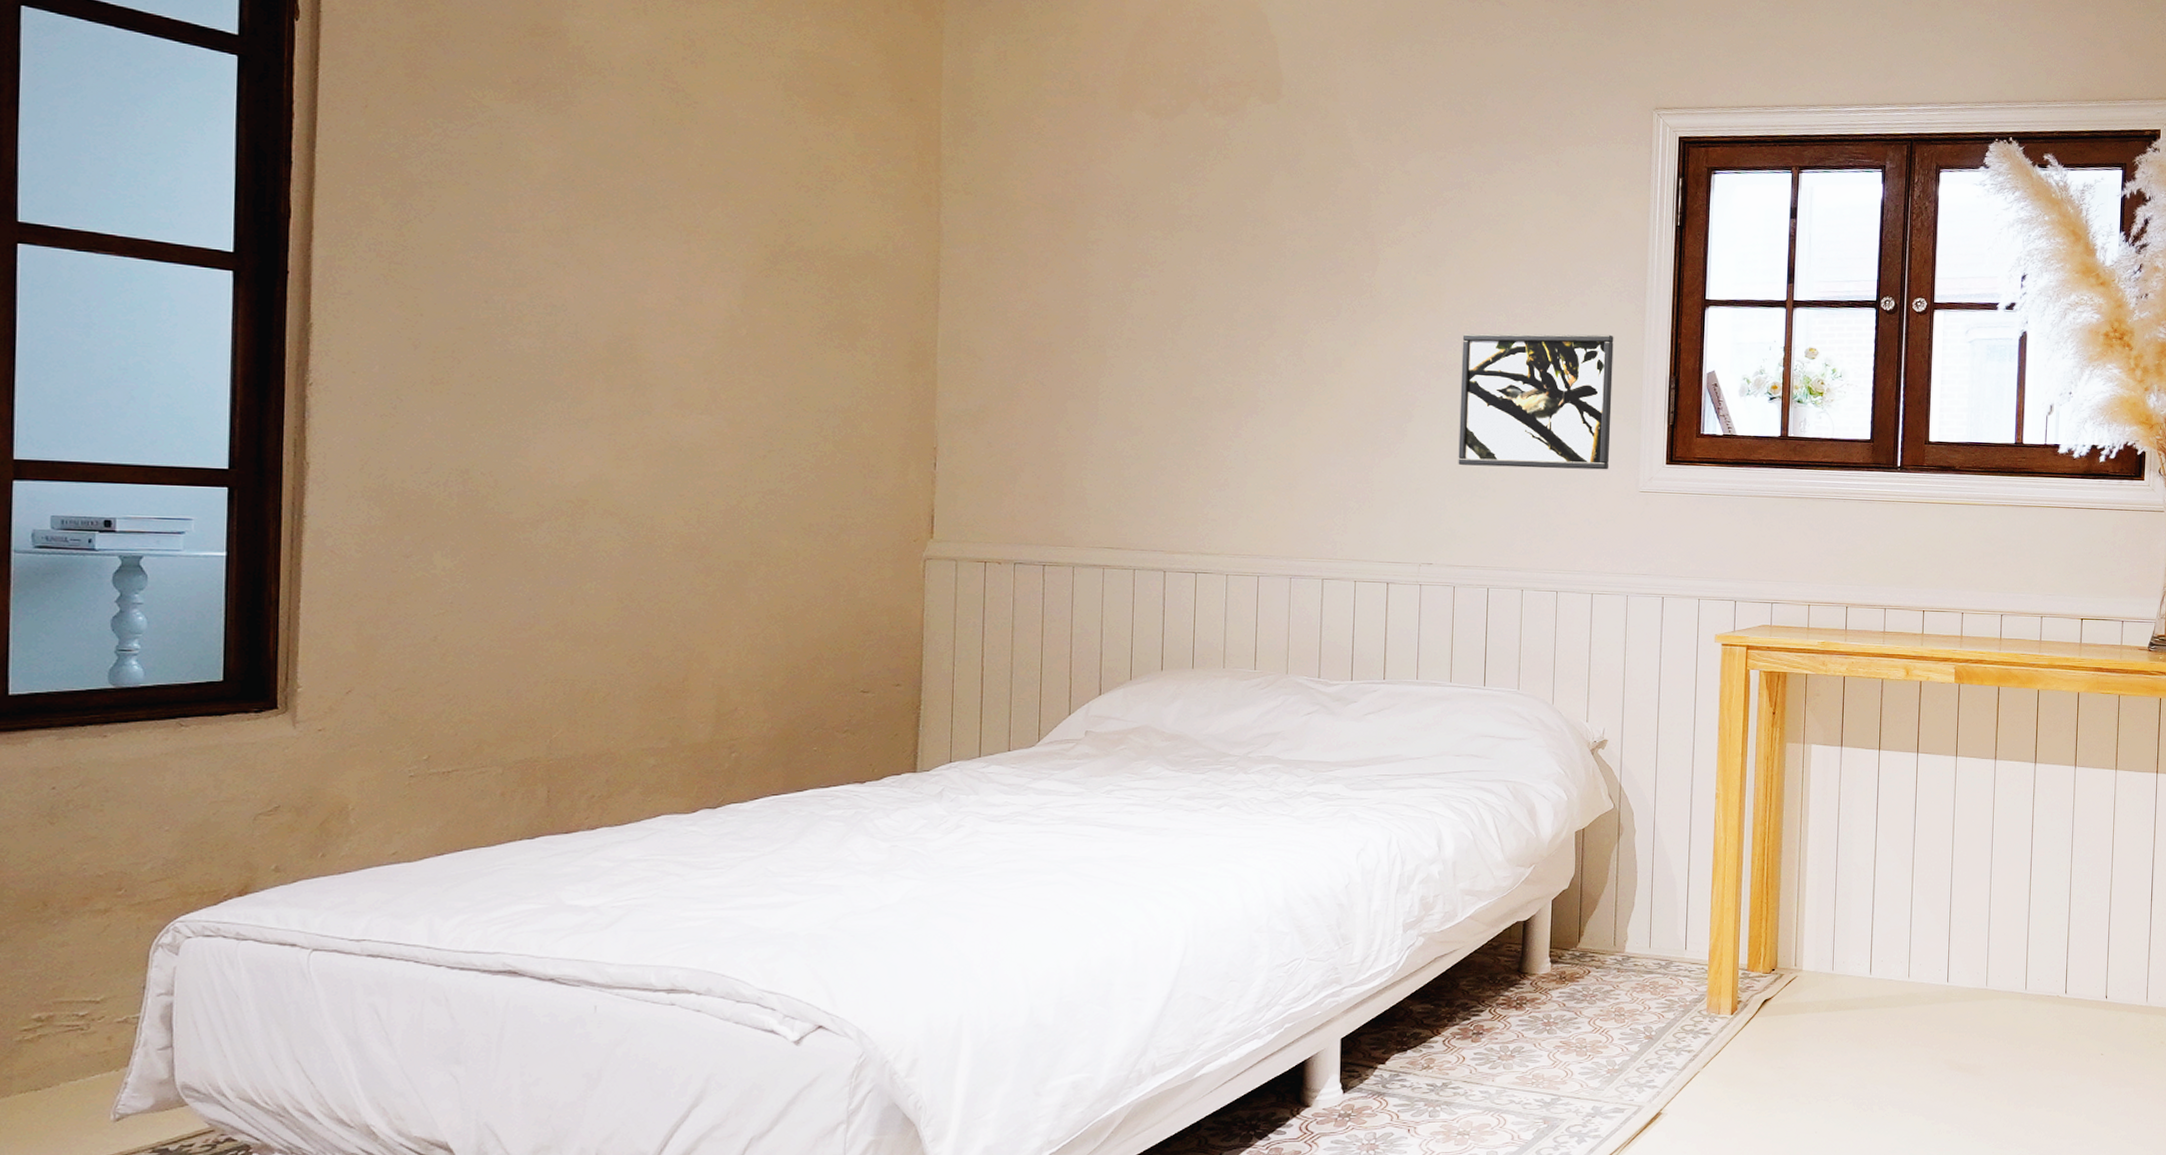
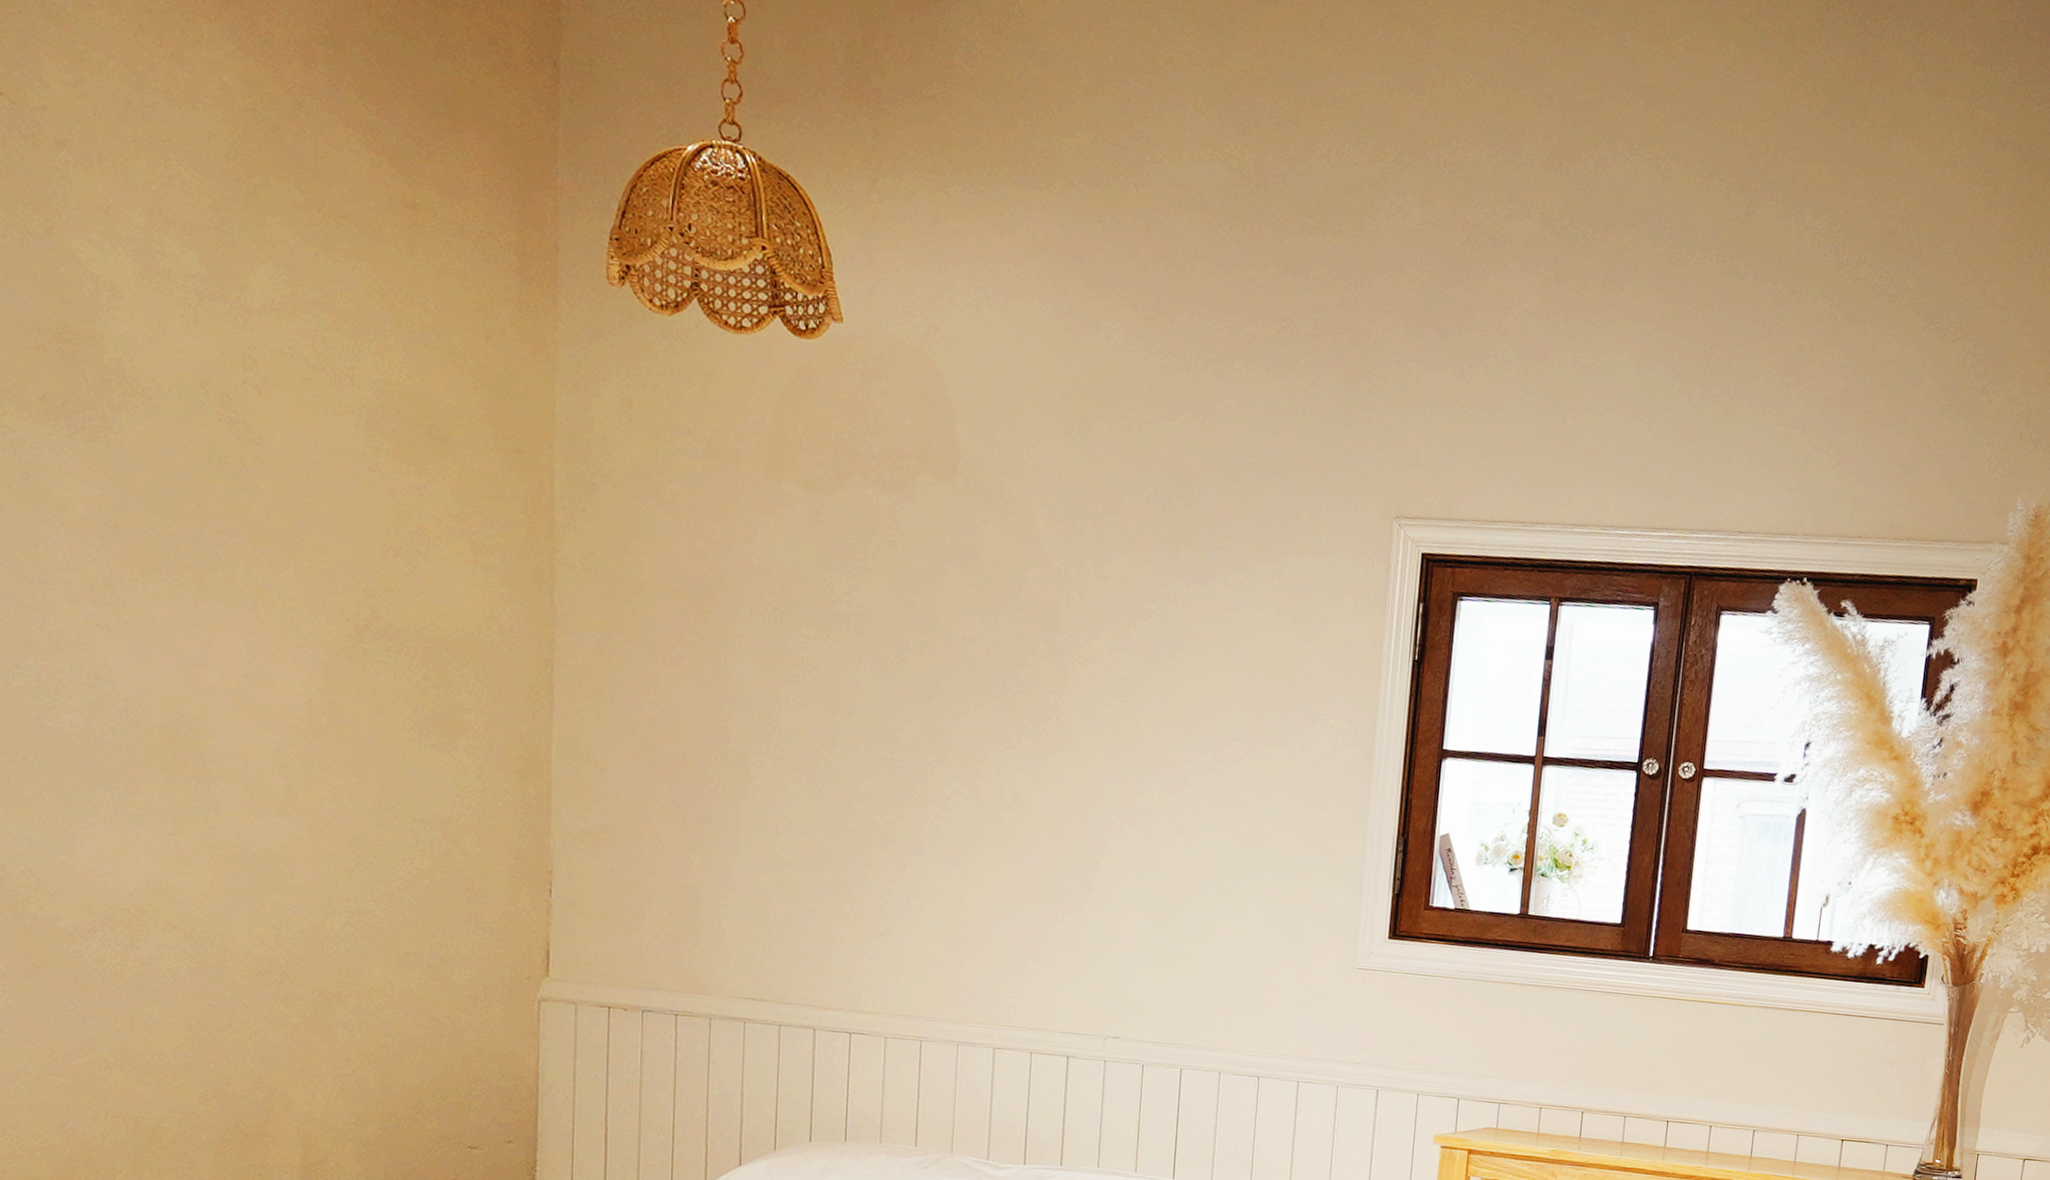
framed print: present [1458,333,1614,470] -> none [1152,773,1336,942]

